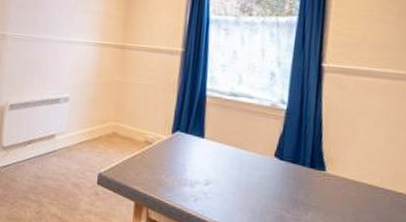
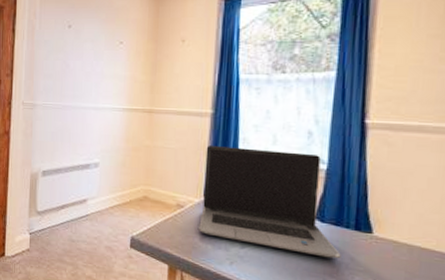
laptop computer: none [166,83,297,195] -> present [199,146,341,259]

